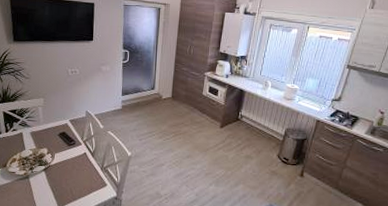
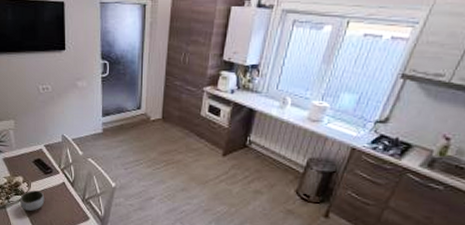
bowl: none [43,160,67,180] -> present [20,190,45,211]

